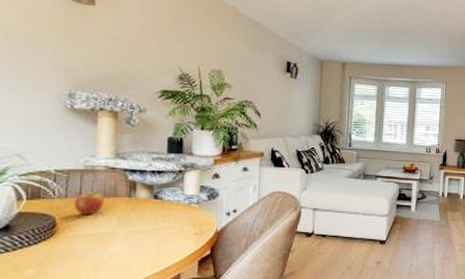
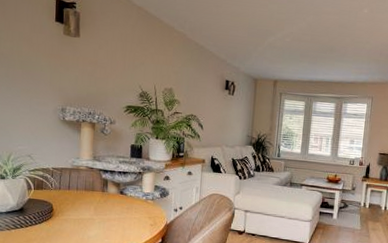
fruit: present [73,191,105,215] -> none [65,186,86,204]

